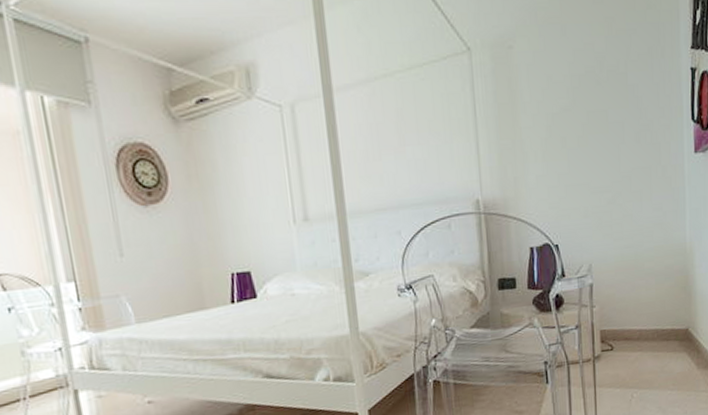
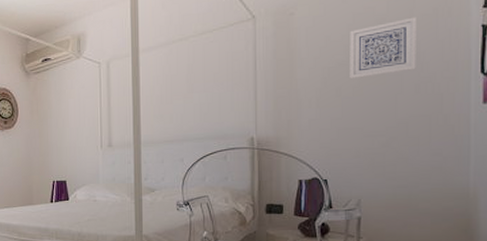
wall art: none [571,56,636,127] -> present [350,17,417,79]

